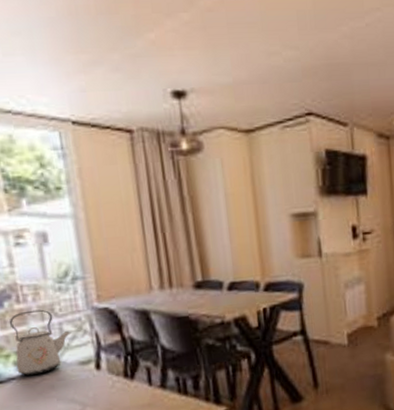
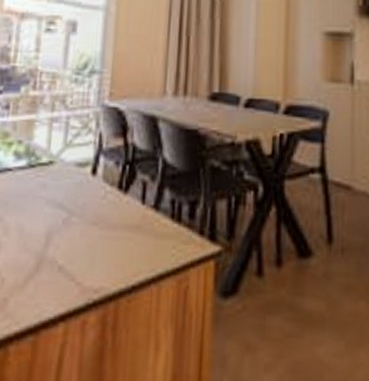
kettle: present [9,309,71,376] -> none [15,99,76,169]

